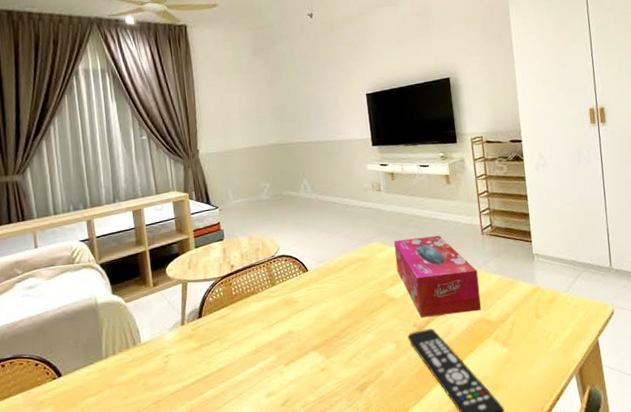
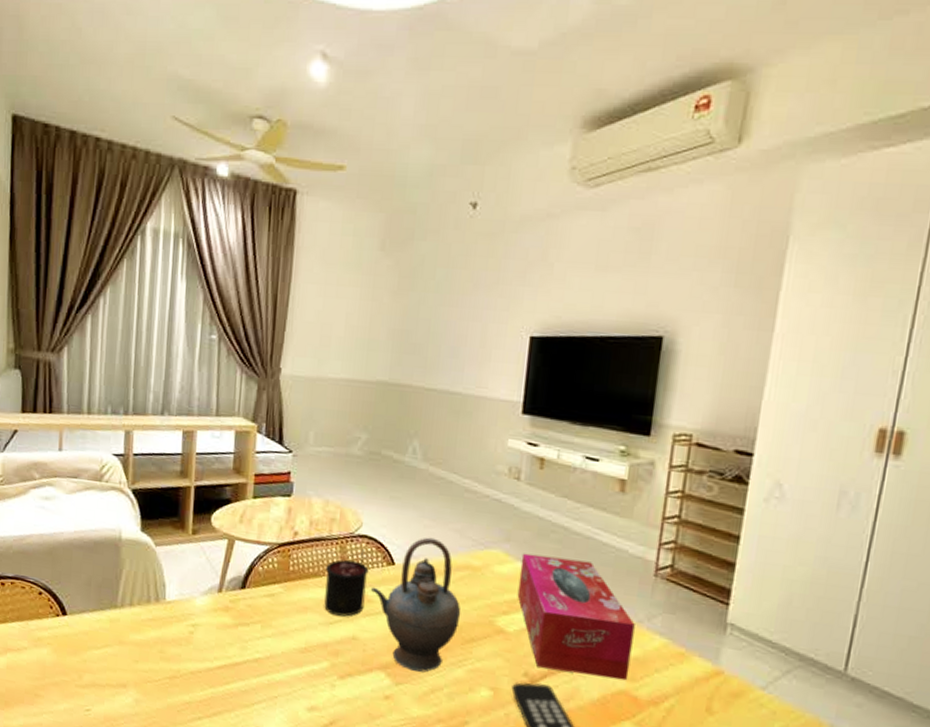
candle: none [259,266,293,319] -> present [324,549,369,617]
teapot: none [294,245,362,345] -> present [370,537,461,672]

